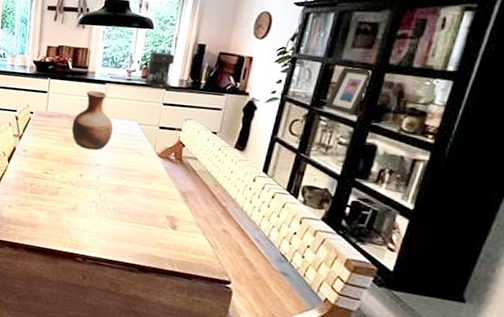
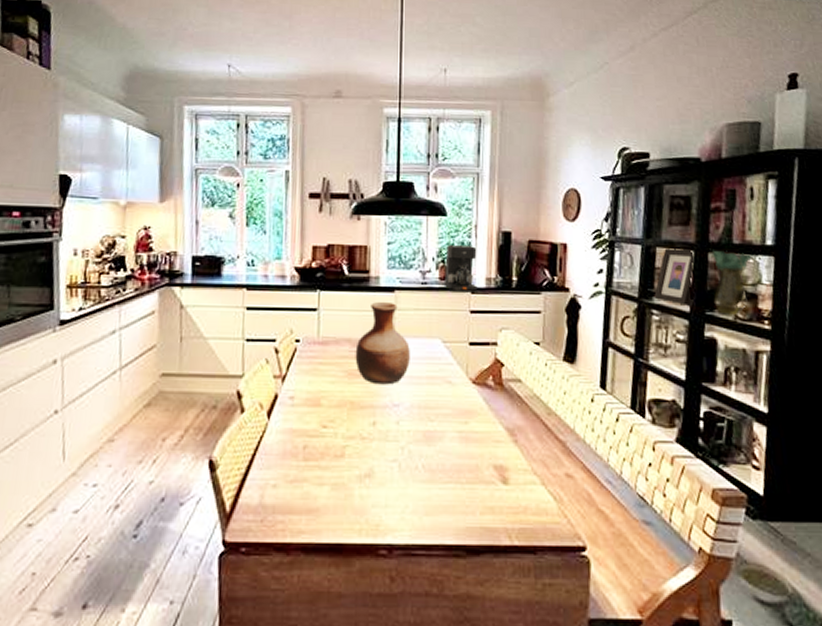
vase: none [381,61,431,128] -> present [709,238,753,315]

